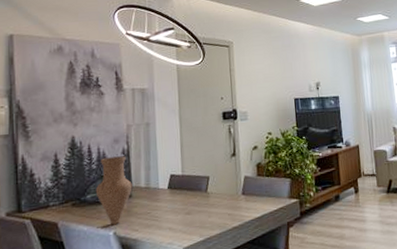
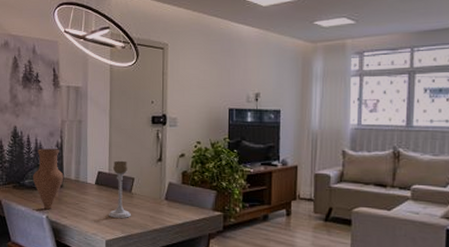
candle holder: none [185,160,208,223] -> present [109,160,131,219]

